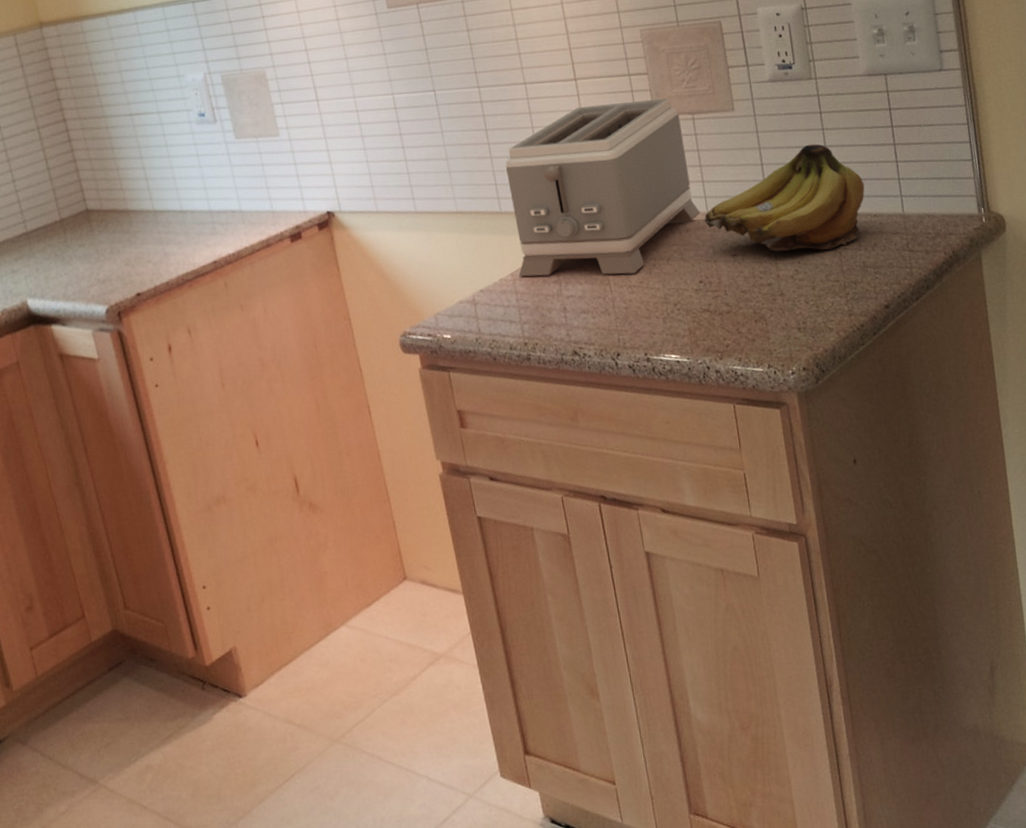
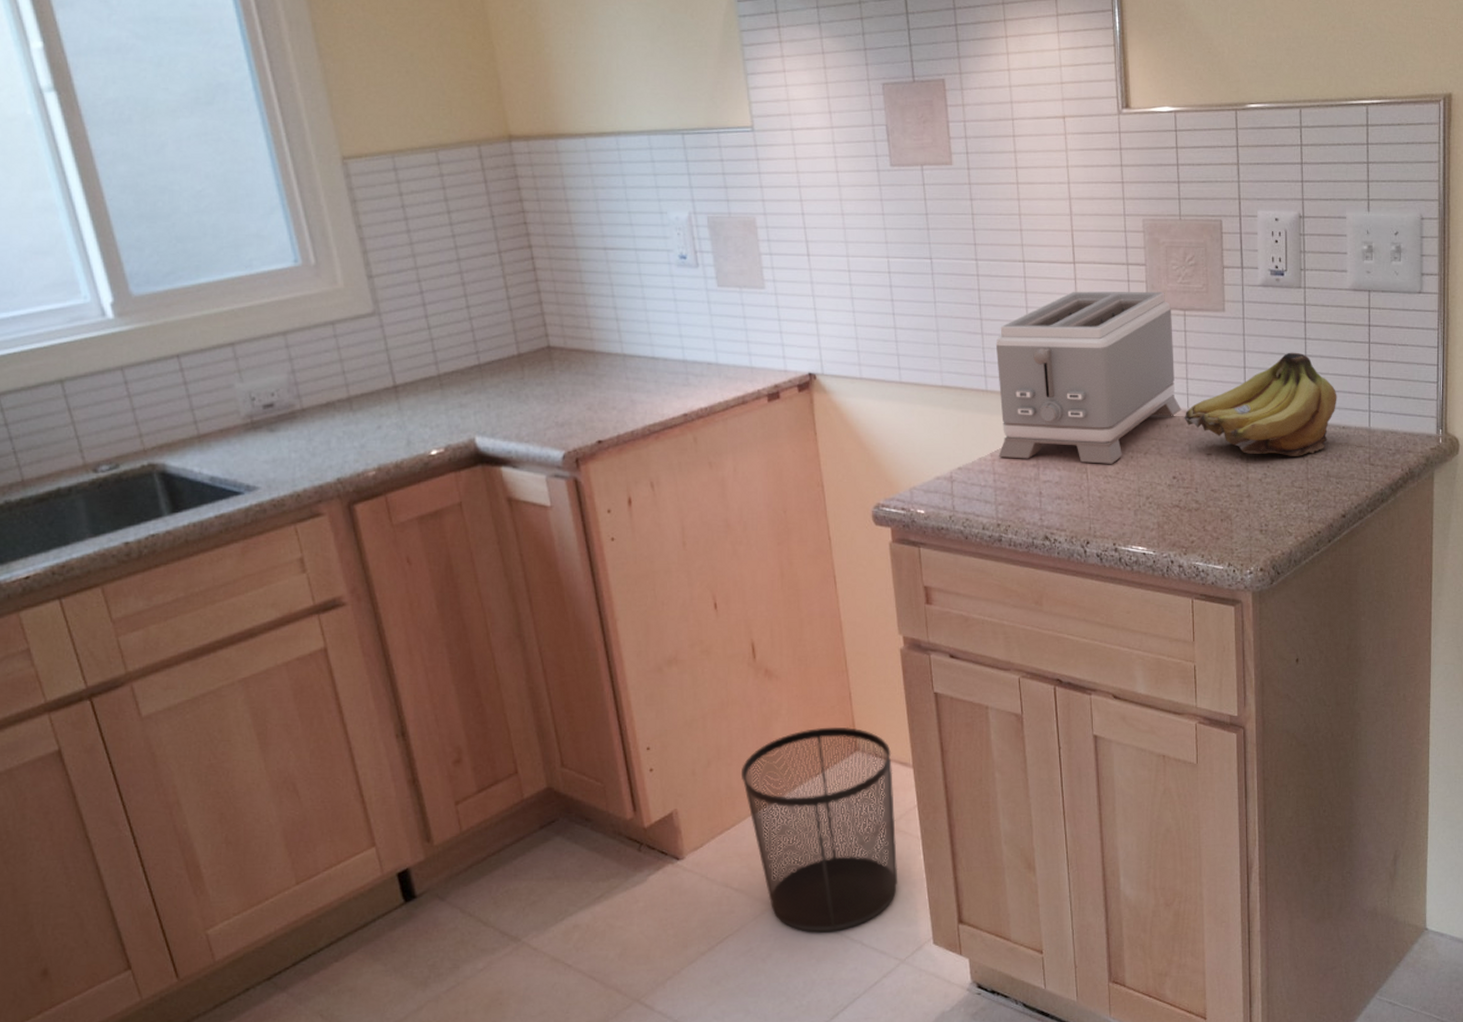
waste bin: none [294,556,459,768] -> present [740,727,898,933]

